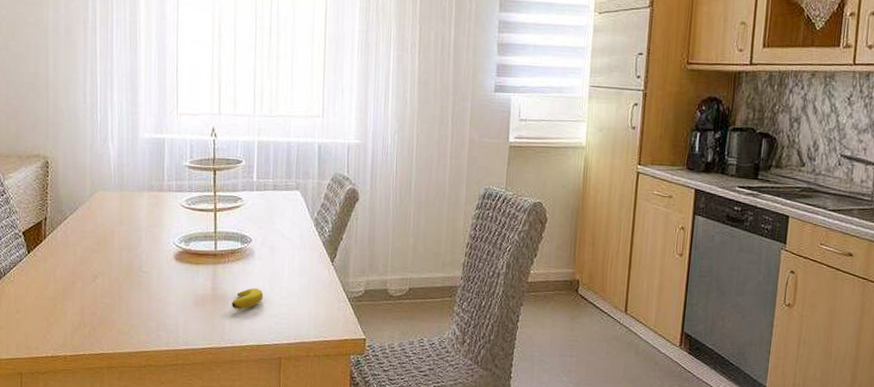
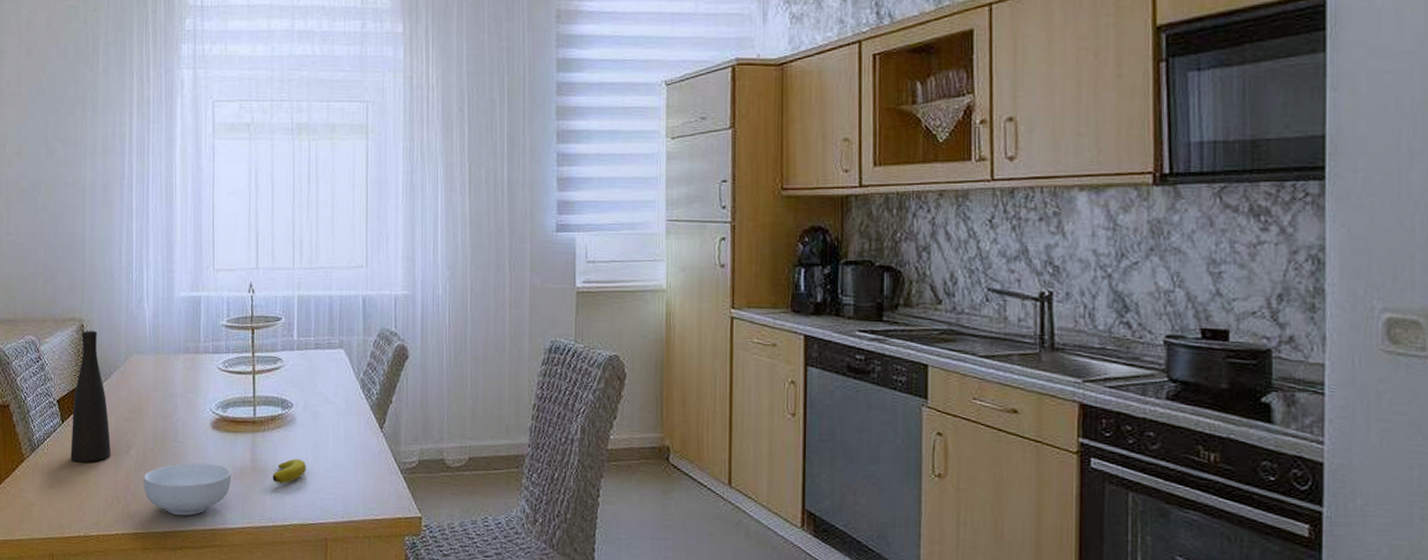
vase: none [37,167,77,290] -> present [70,331,111,462]
cereal bowl: none [109,291,193,338] -> present [143,463,231,515]

